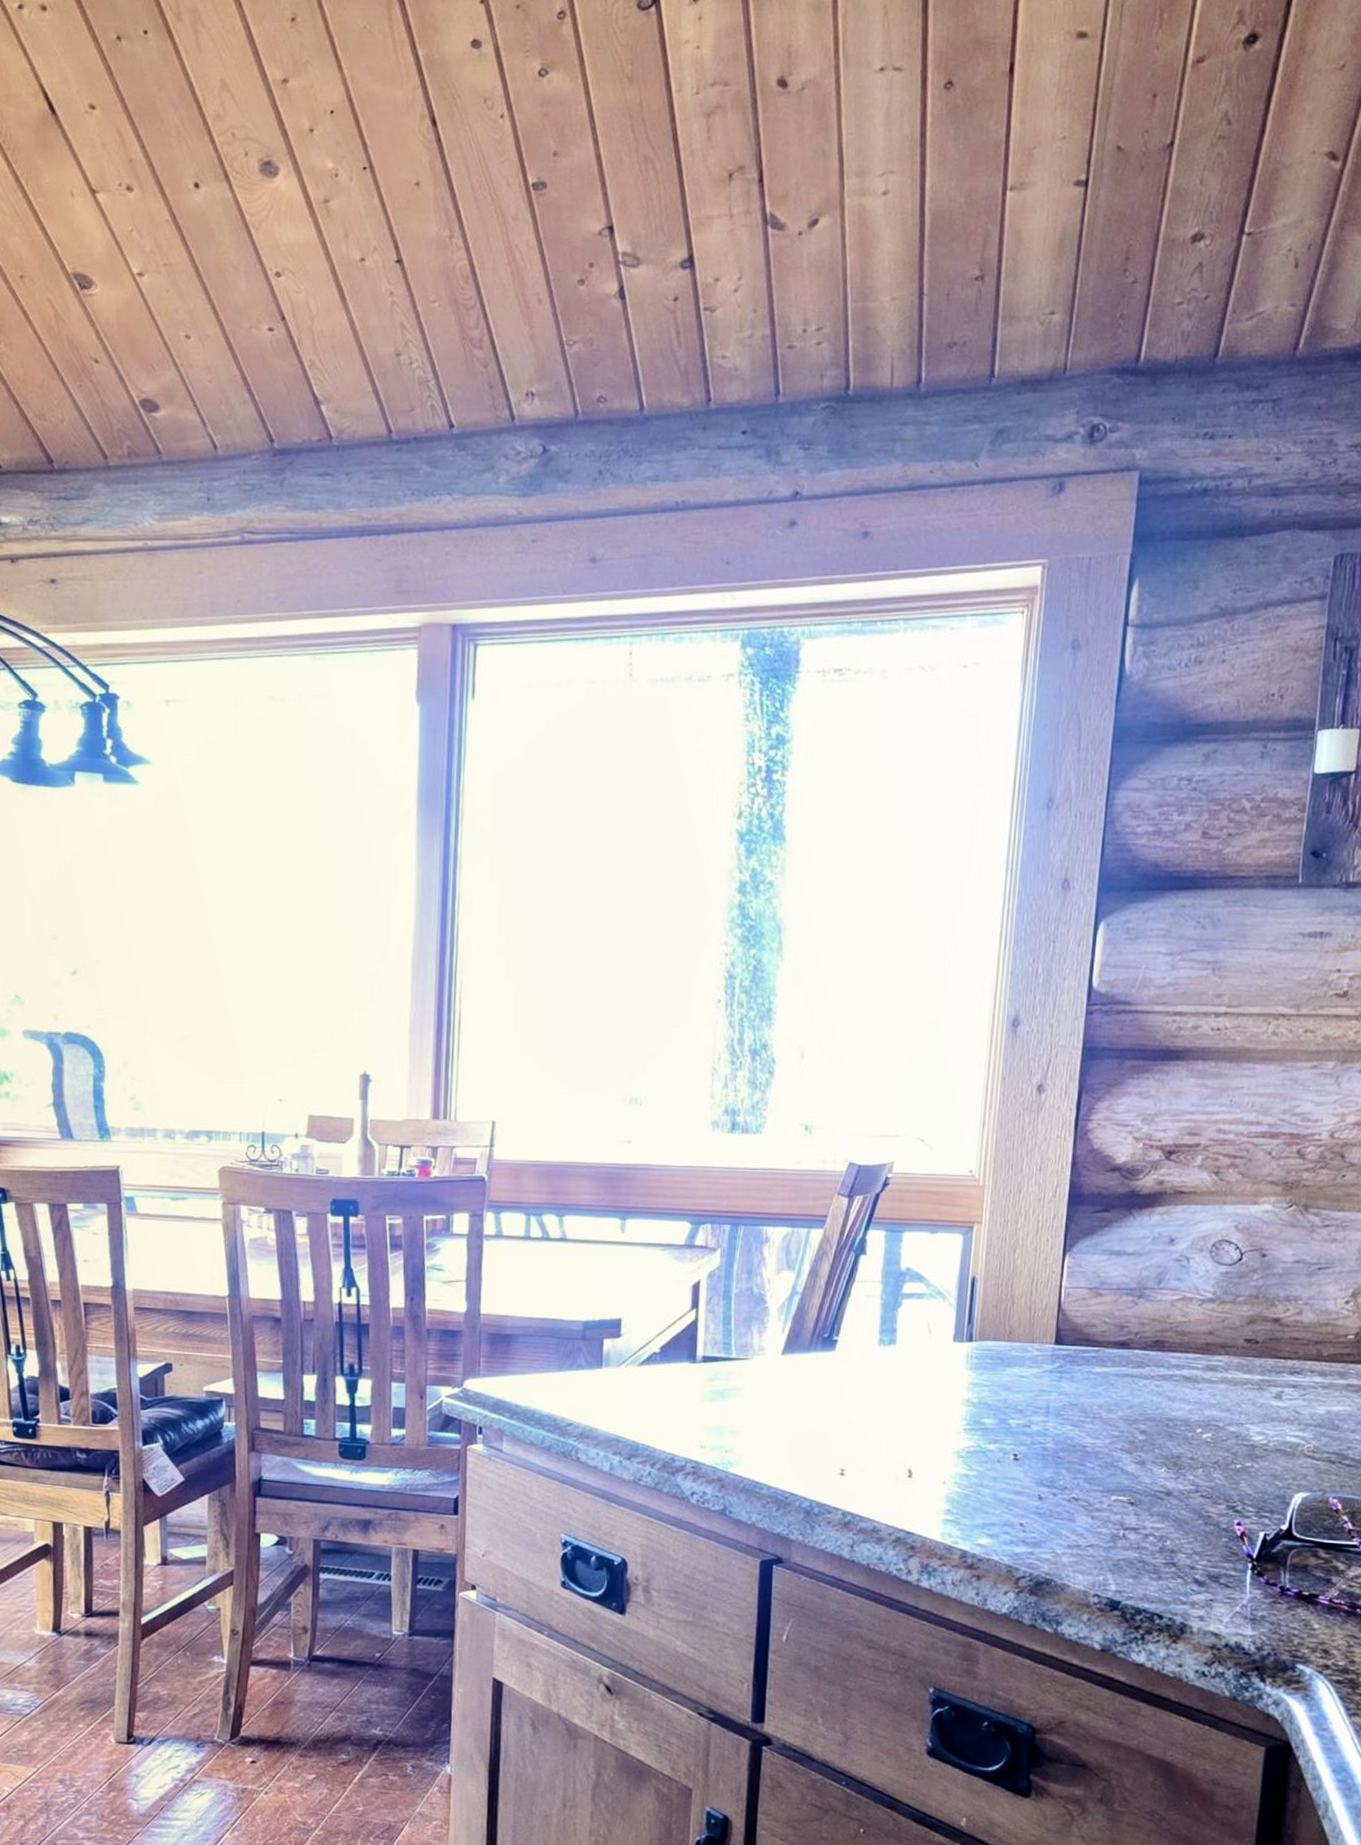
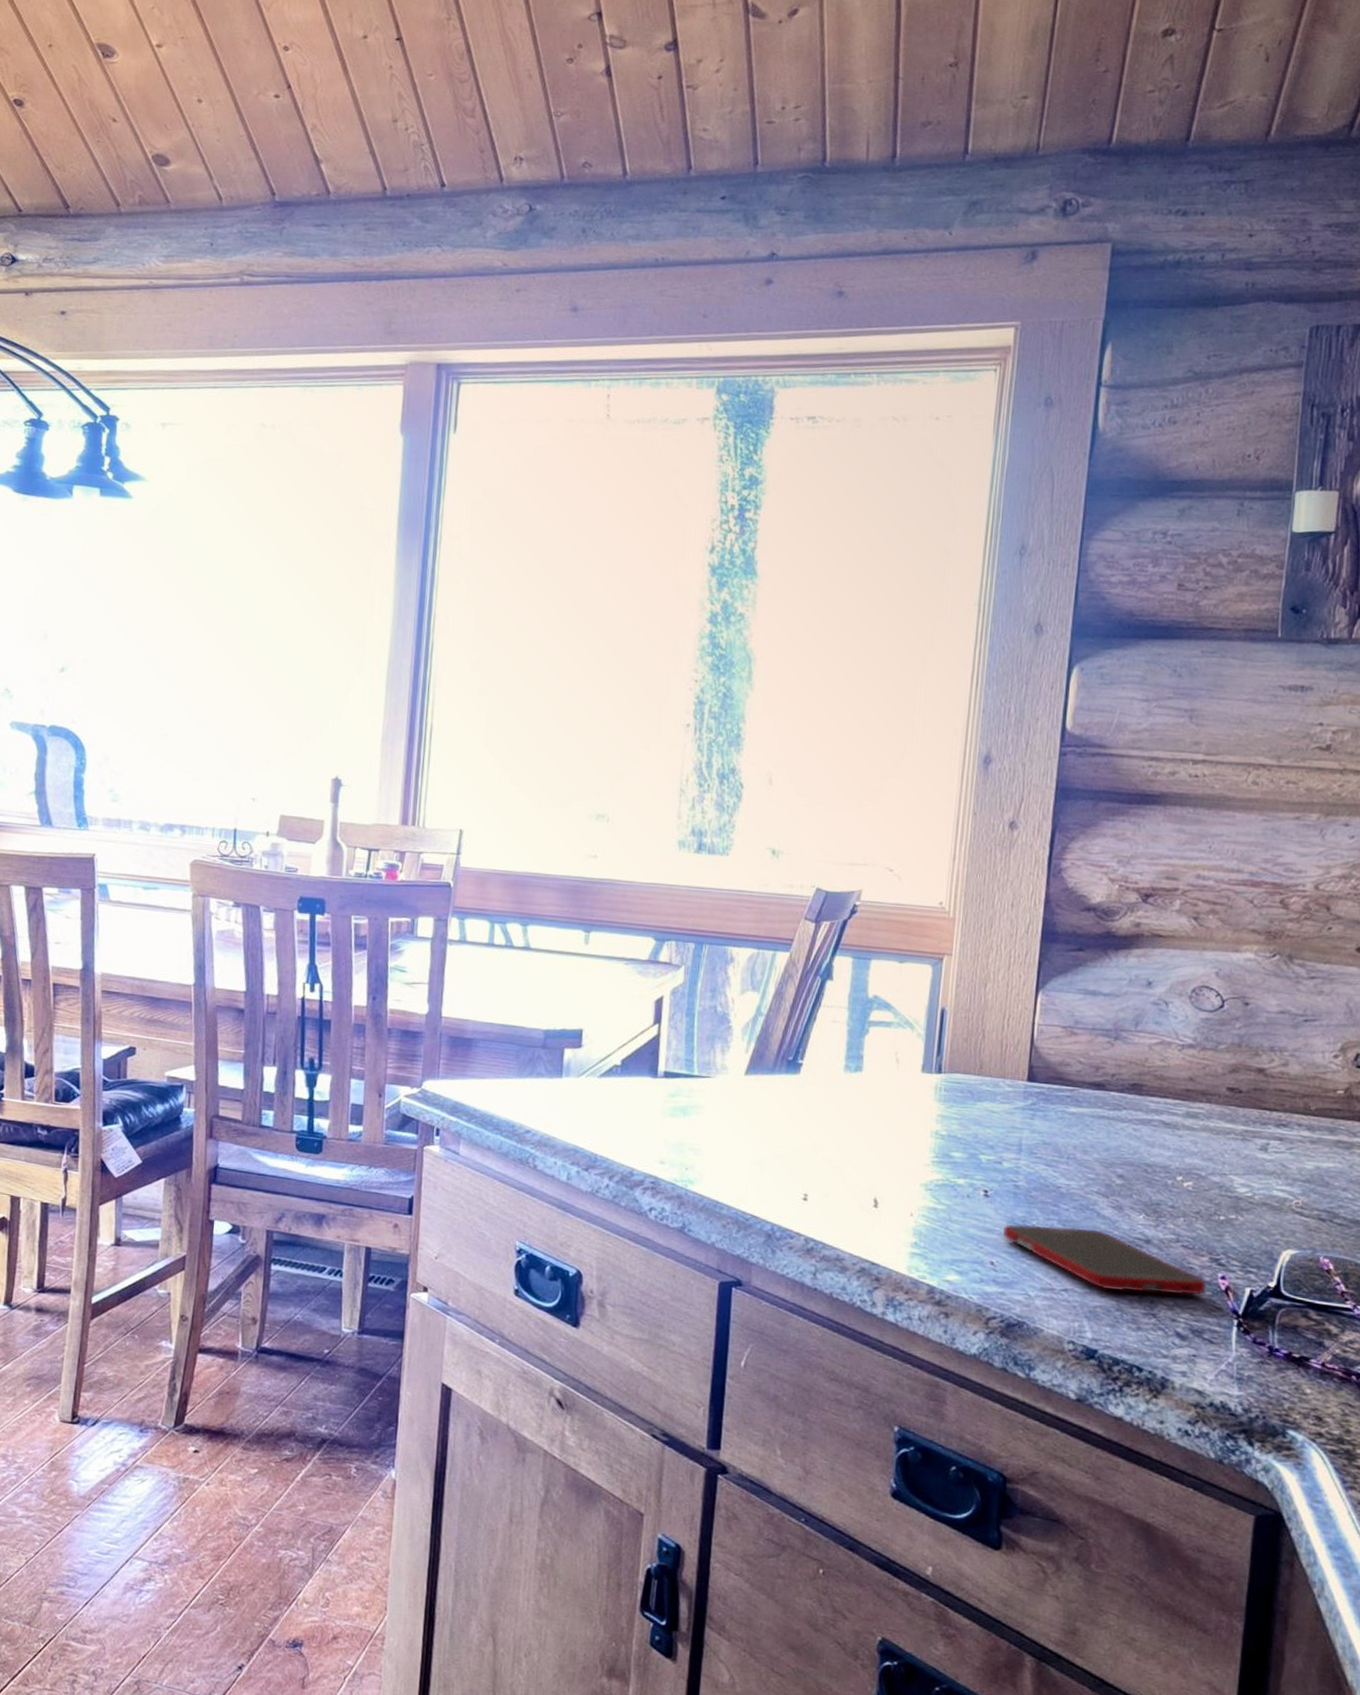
cell phone: none [1031,1485,1224,1544] -> present [1002,1224,1207,1296]

